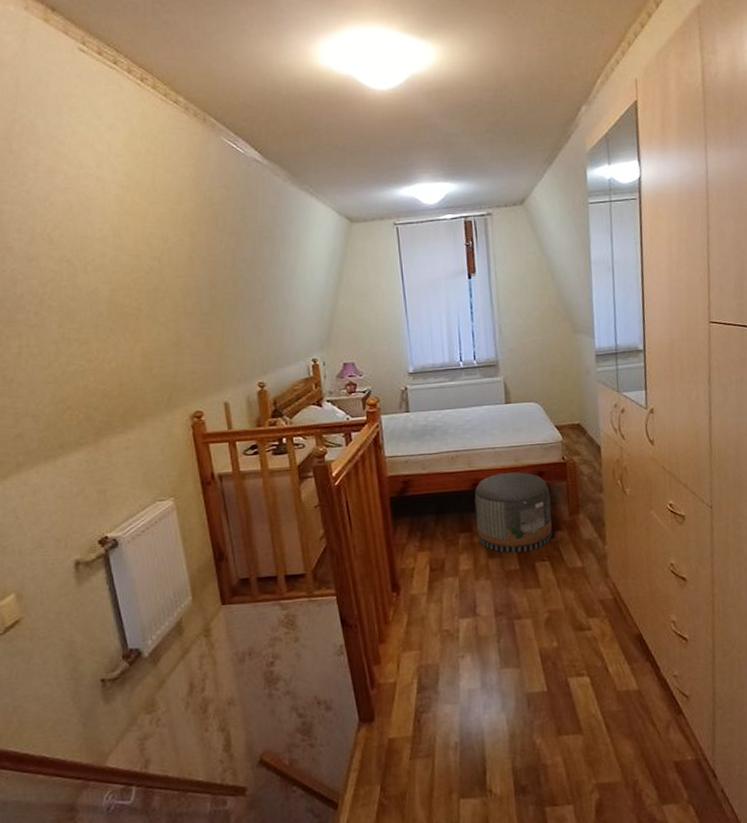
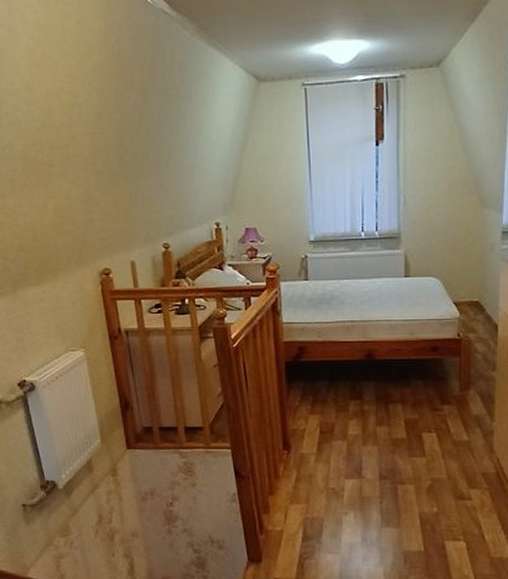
pouf: present [474,472,553,553] -> none [367,346,442,422]

